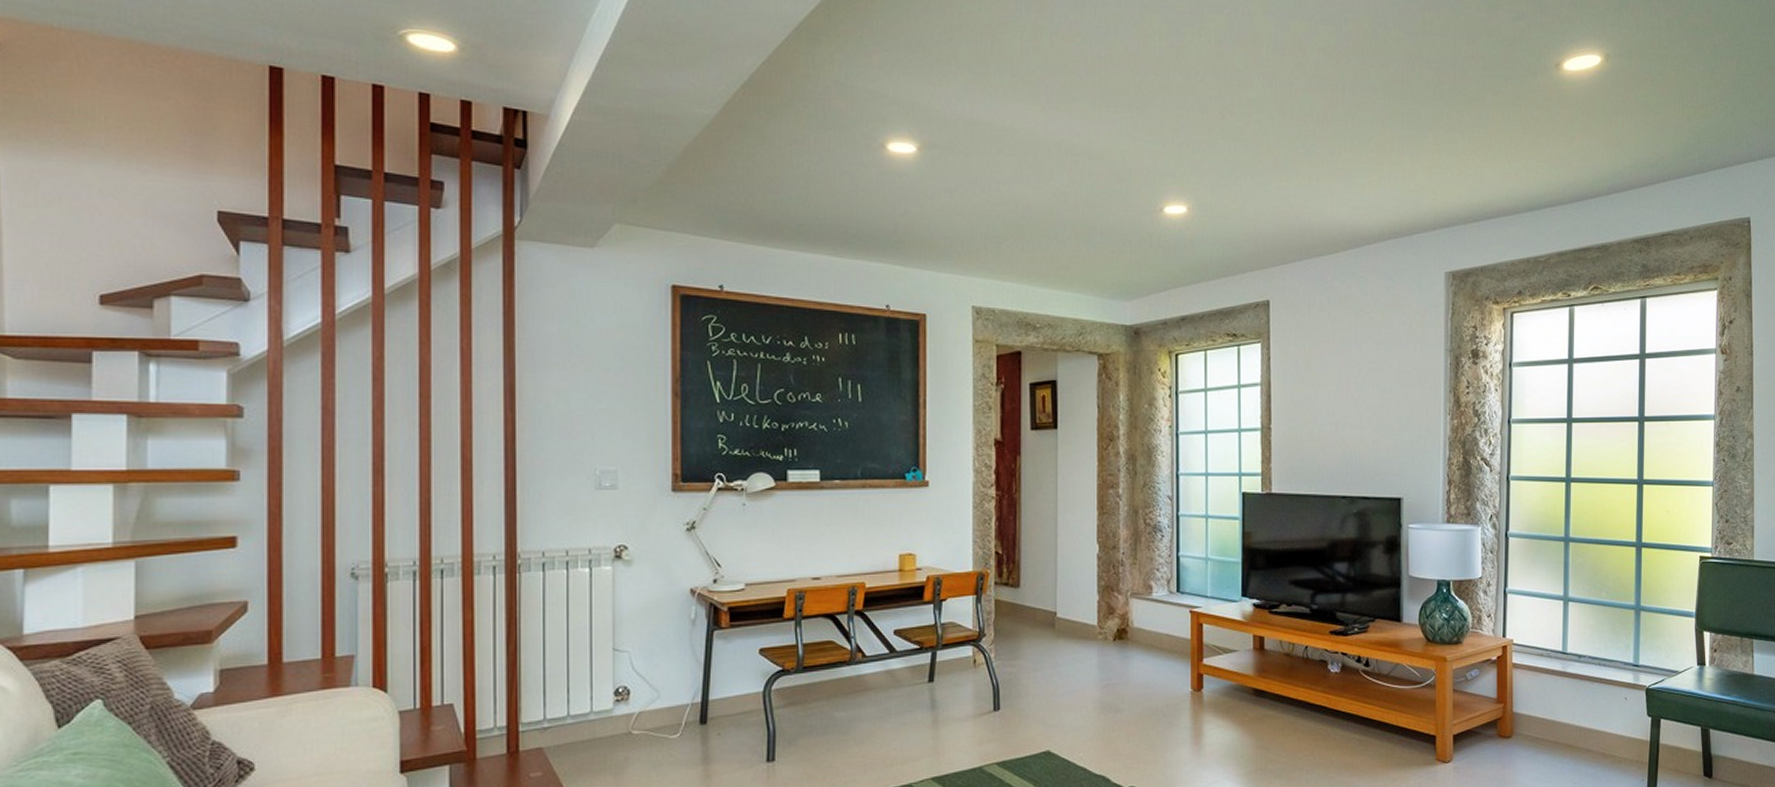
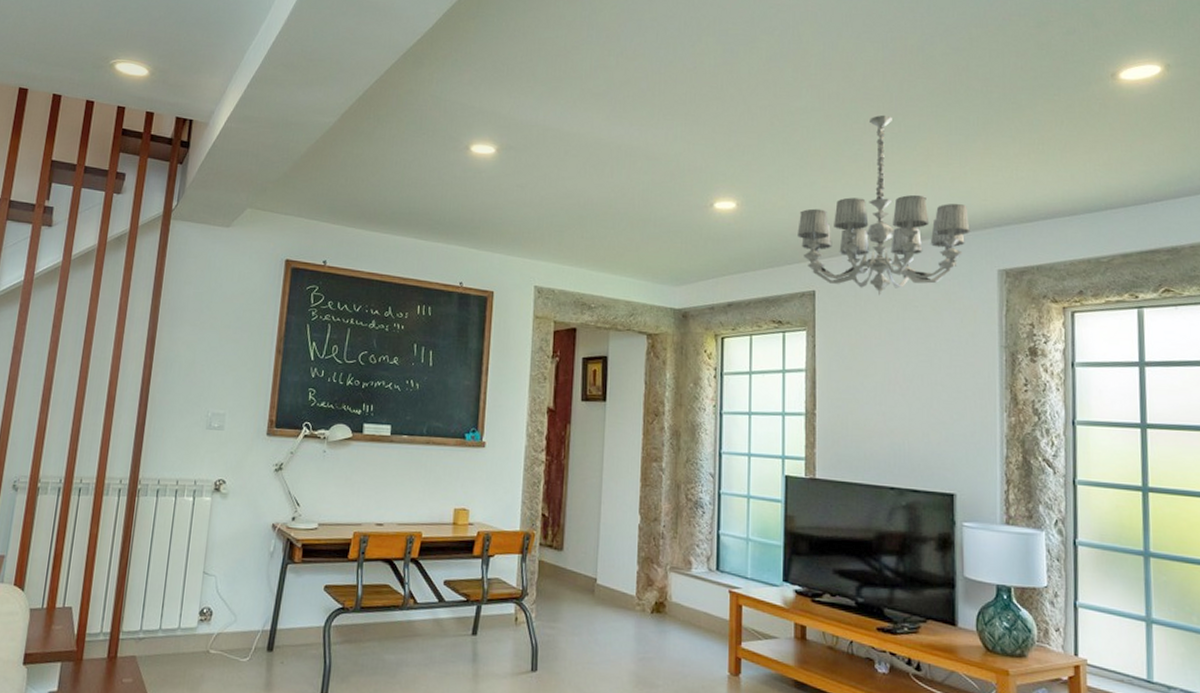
chandelier: none [1251,107,1420,303] -> present [797,115,970,296]

